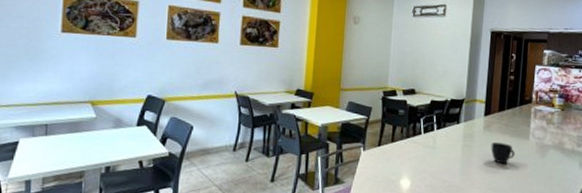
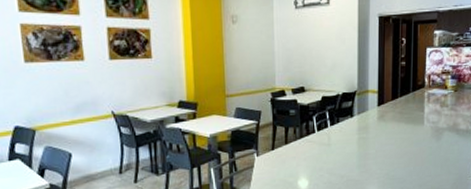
cup: present [491,141,516,164] -> none [386,131,411,153]

